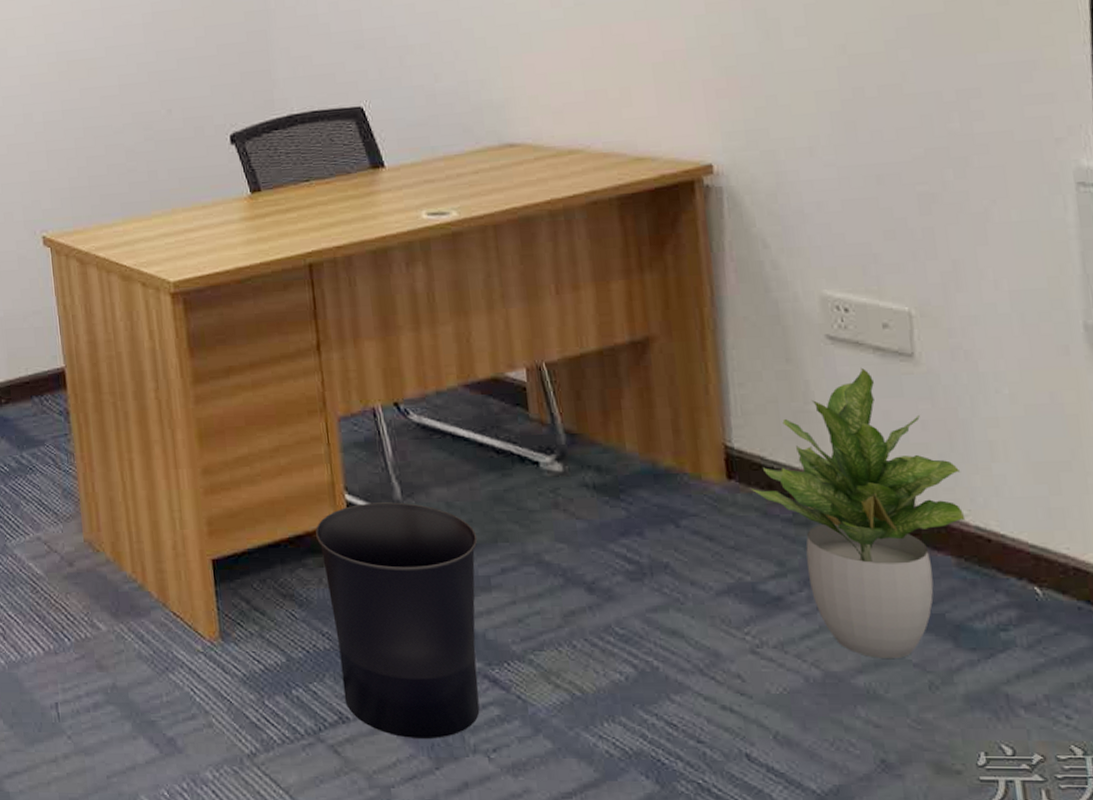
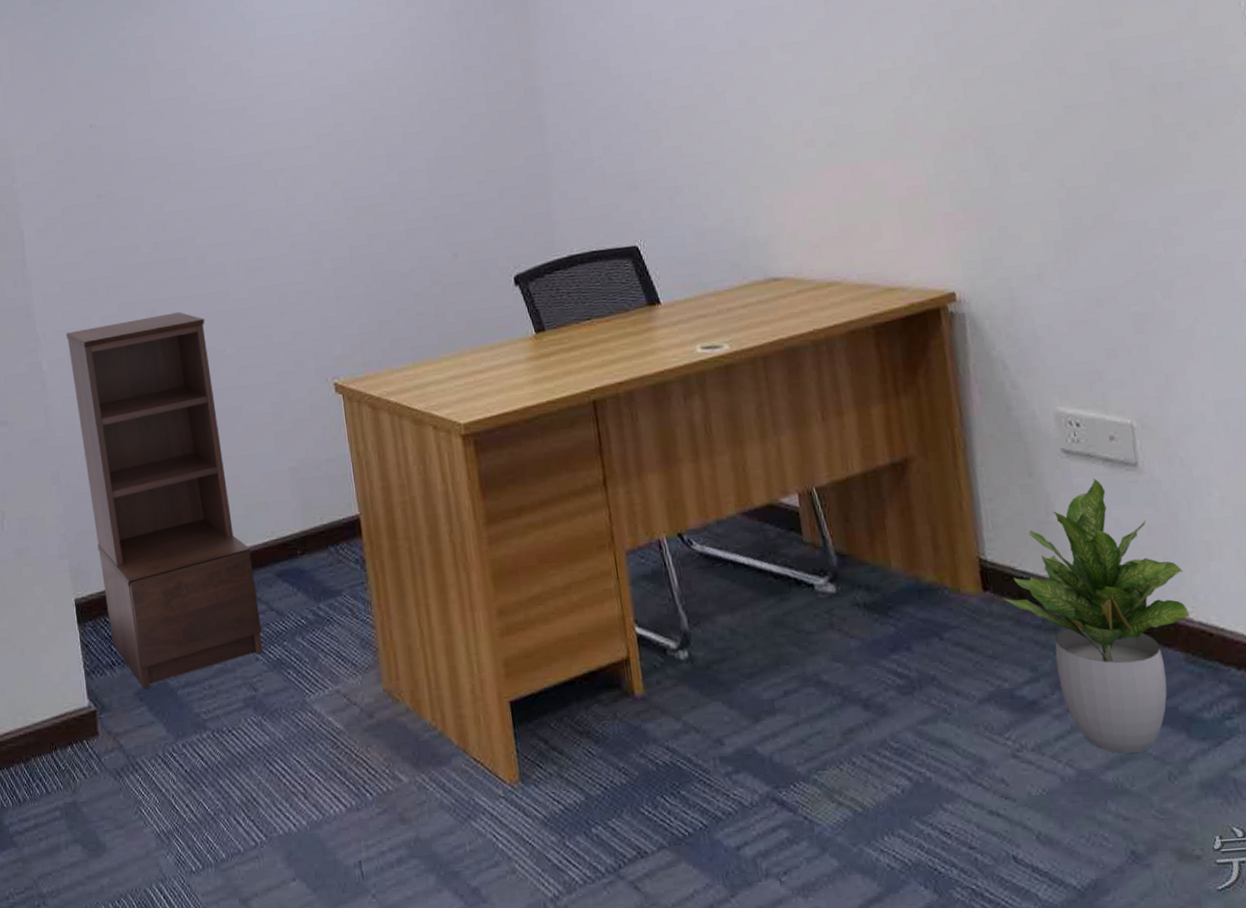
waste bin: present [316,502,480,738] -> none [608,632,770,868]

